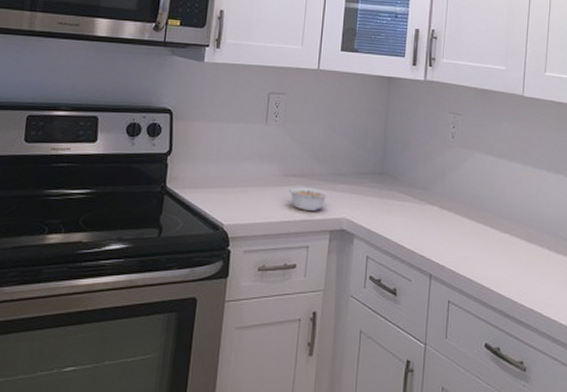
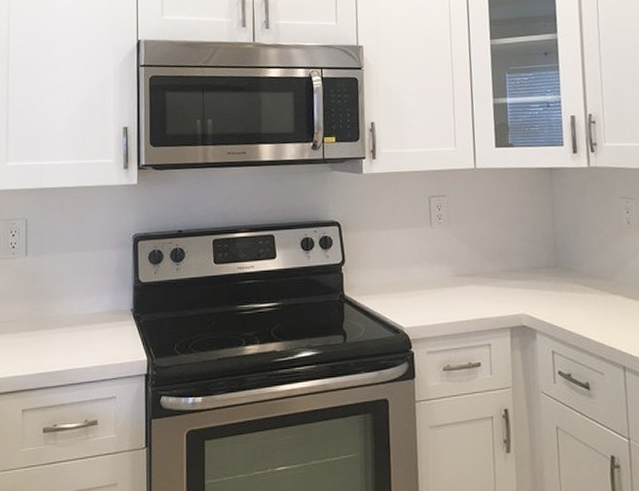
legume: present [288,187,330,211] -> none [462,286,505,309]

